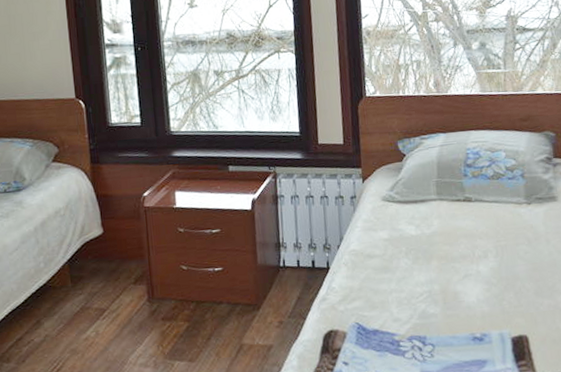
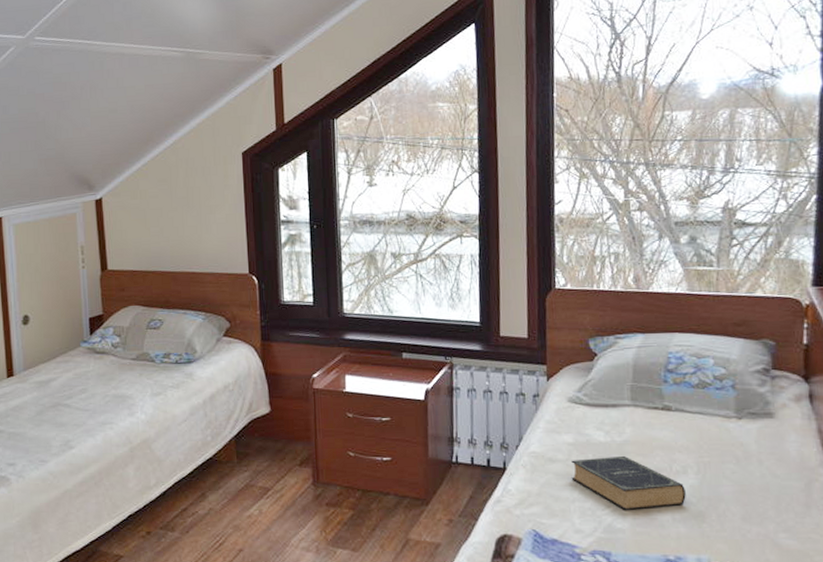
book: none [387,246,488,296] -> present [571,455,686,510]

